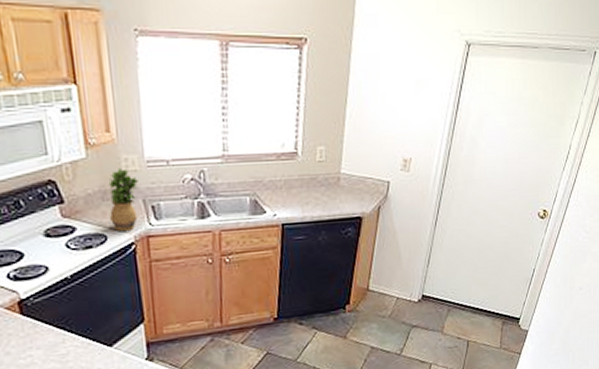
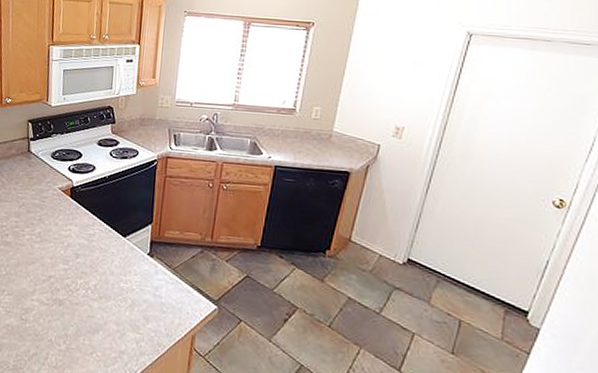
potted plant: present [108,168,140,231] -> none [143,104,169,150]

